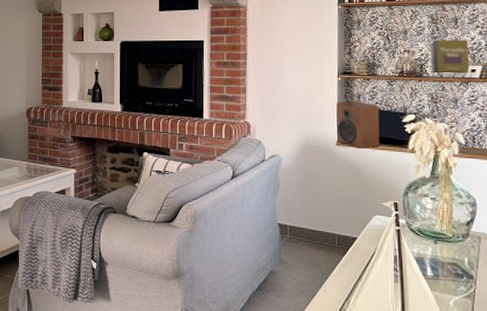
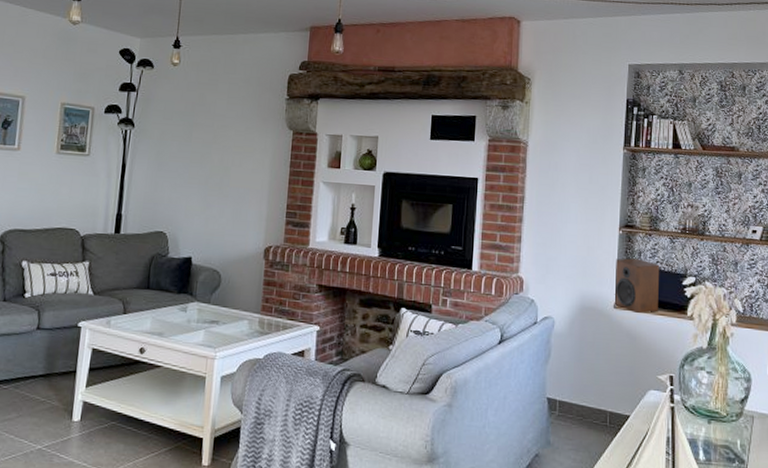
books: present [431,39,469,74] -> none [713,195,751,235]

